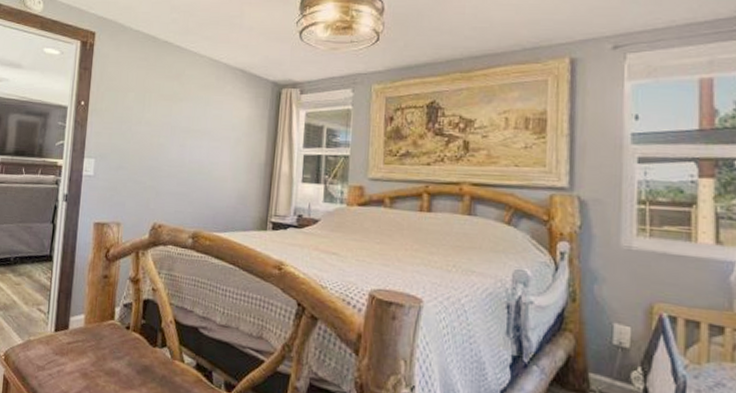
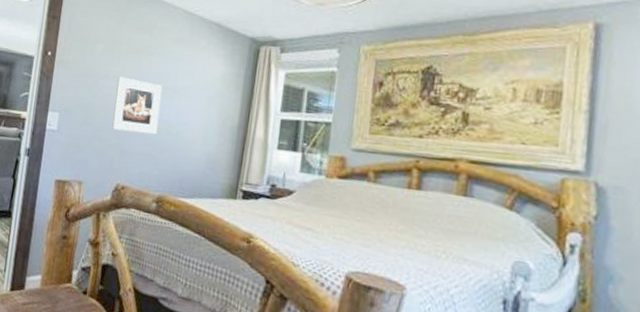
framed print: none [146,122,193,175] -> present [112,76,163,134]

